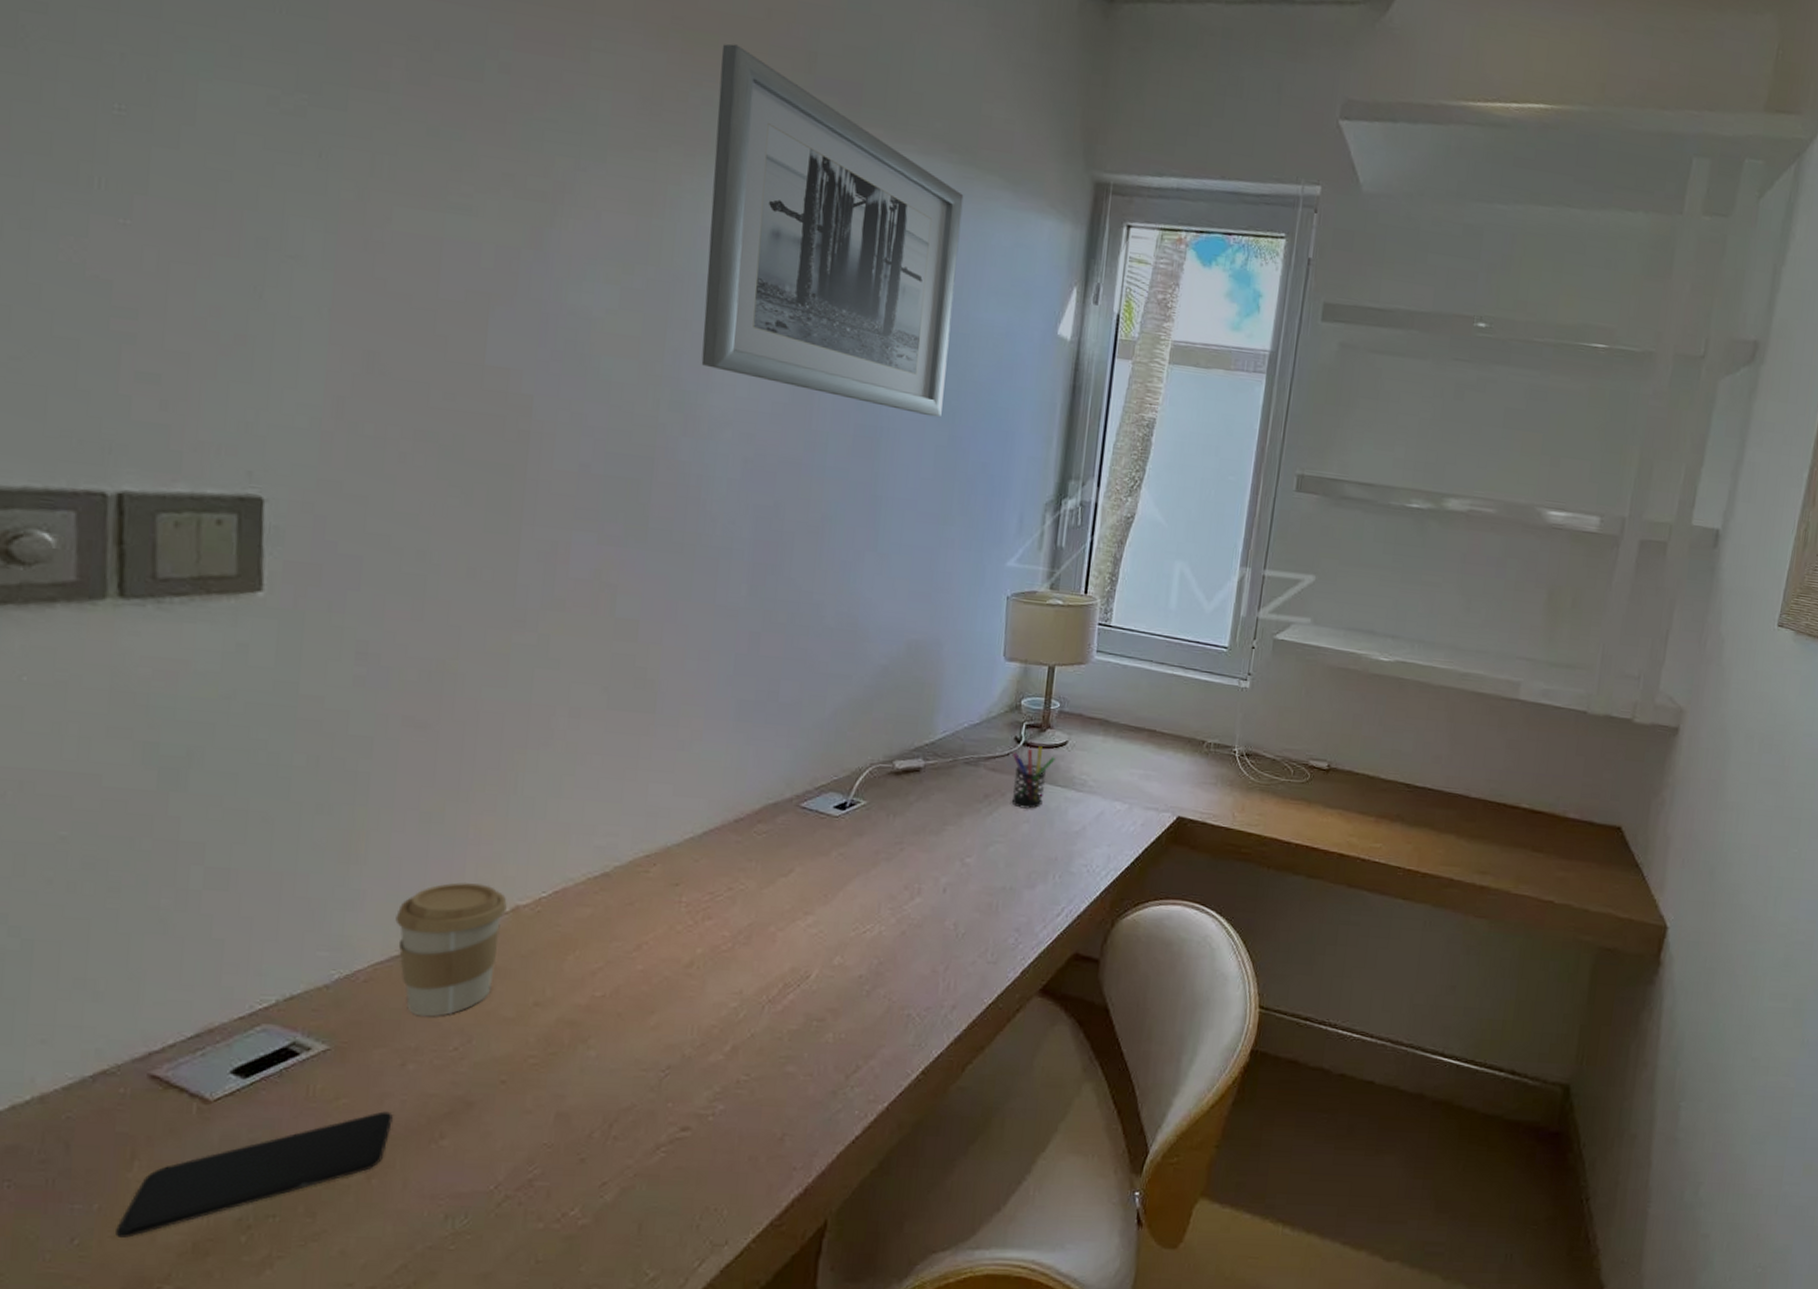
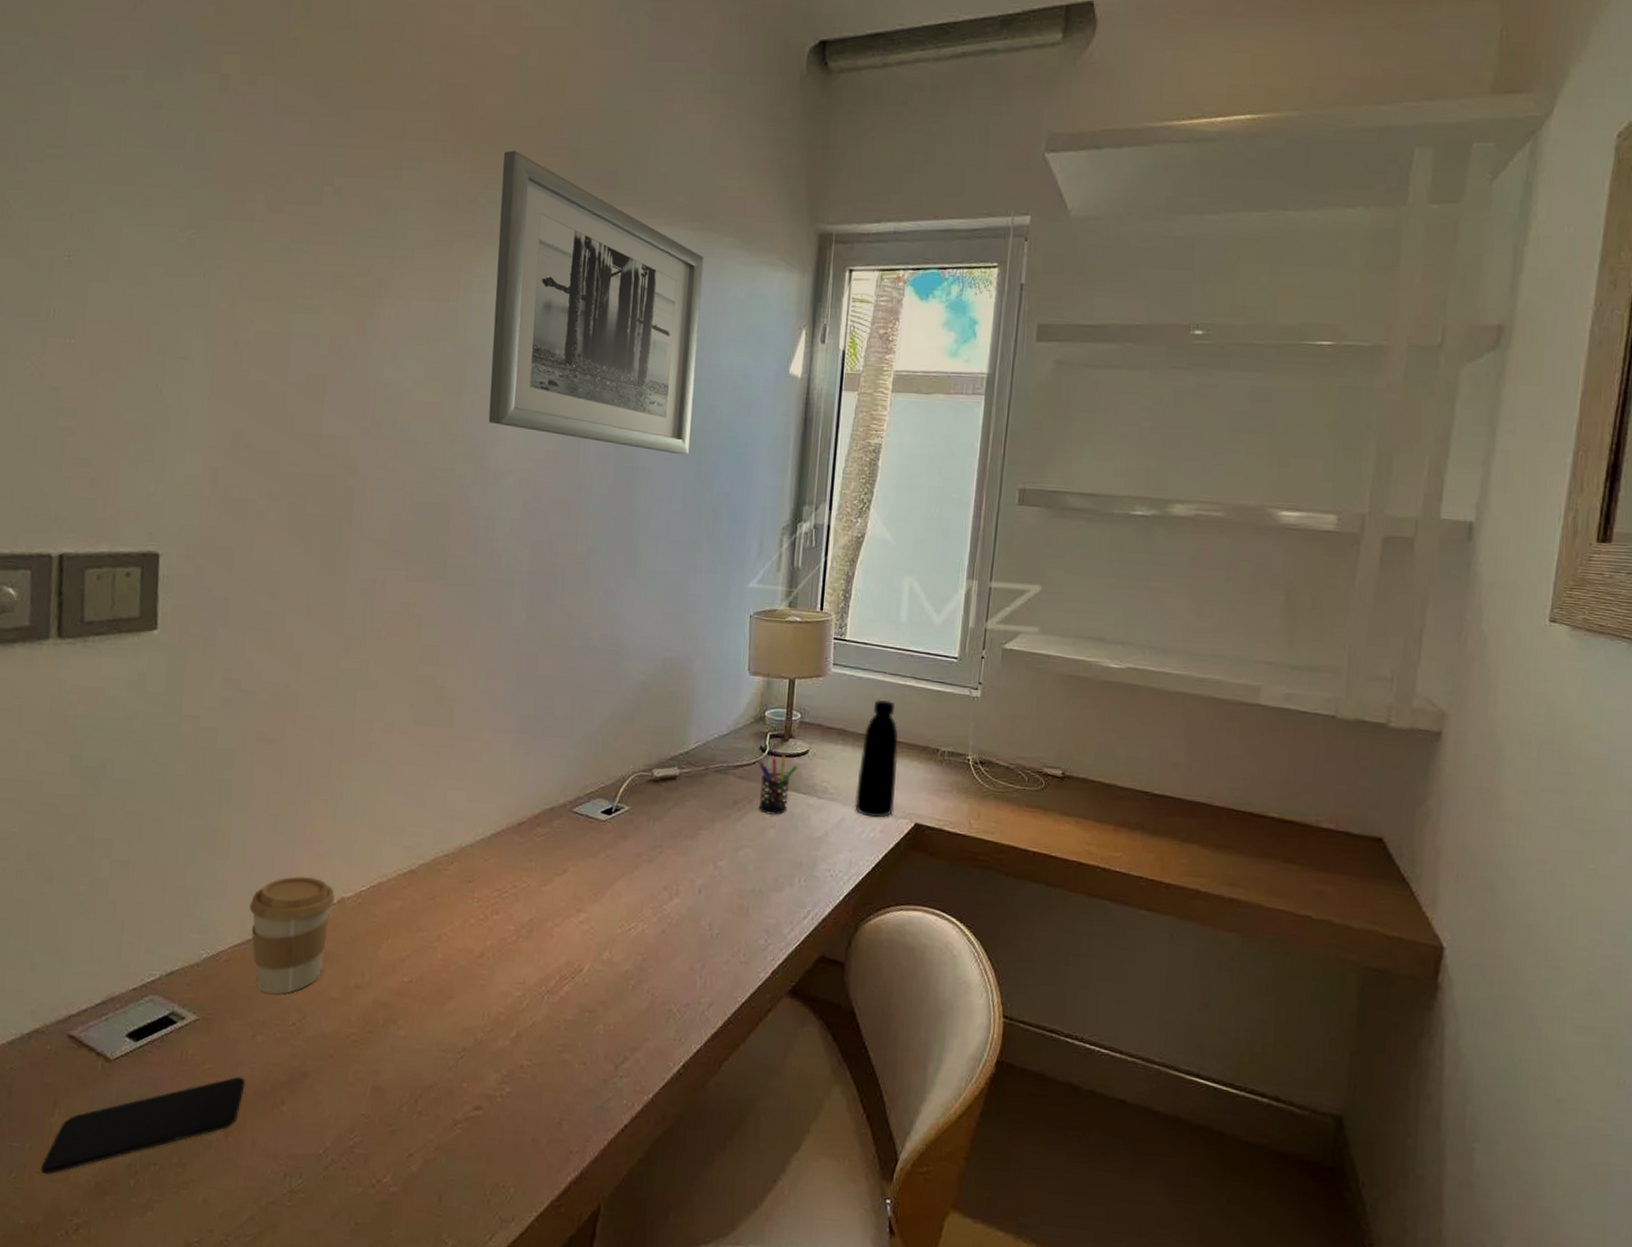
bottle: none [1115,688,1163,812] -> present [855,699,898,818]

